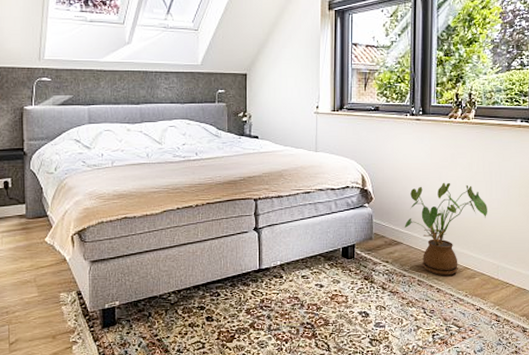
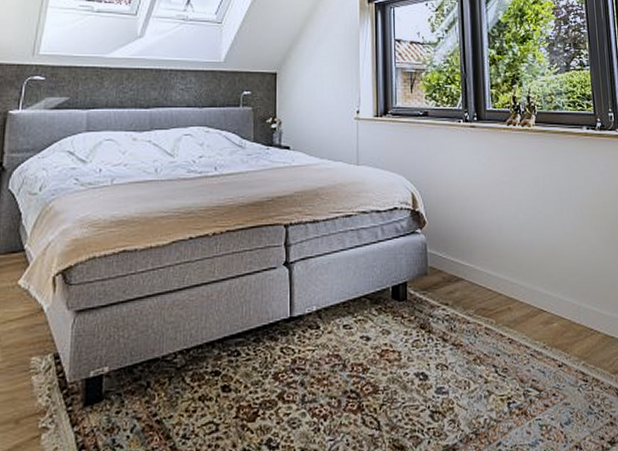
house plant: present [404,182,488,276] -> none [464,201,561,322]

